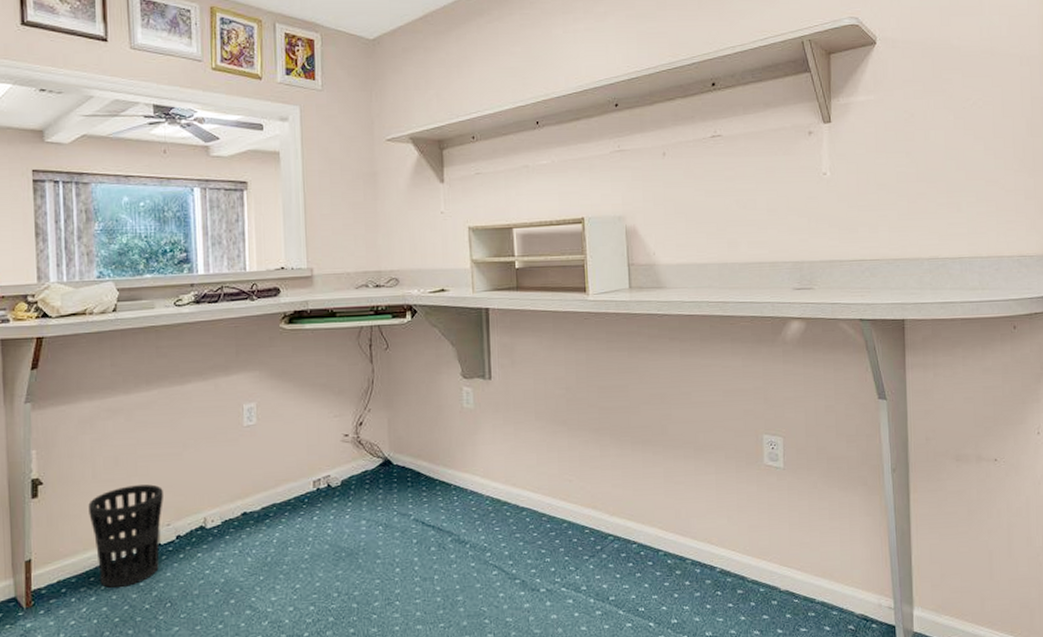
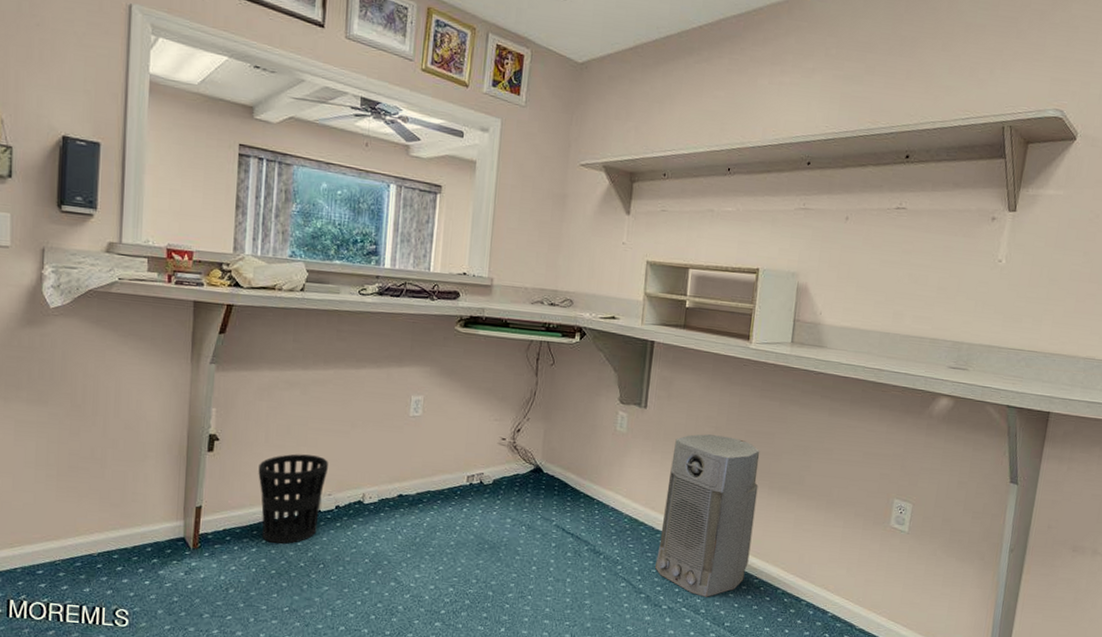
air purifier: none [526,396,624,572] -> present [655,434,760,597]

